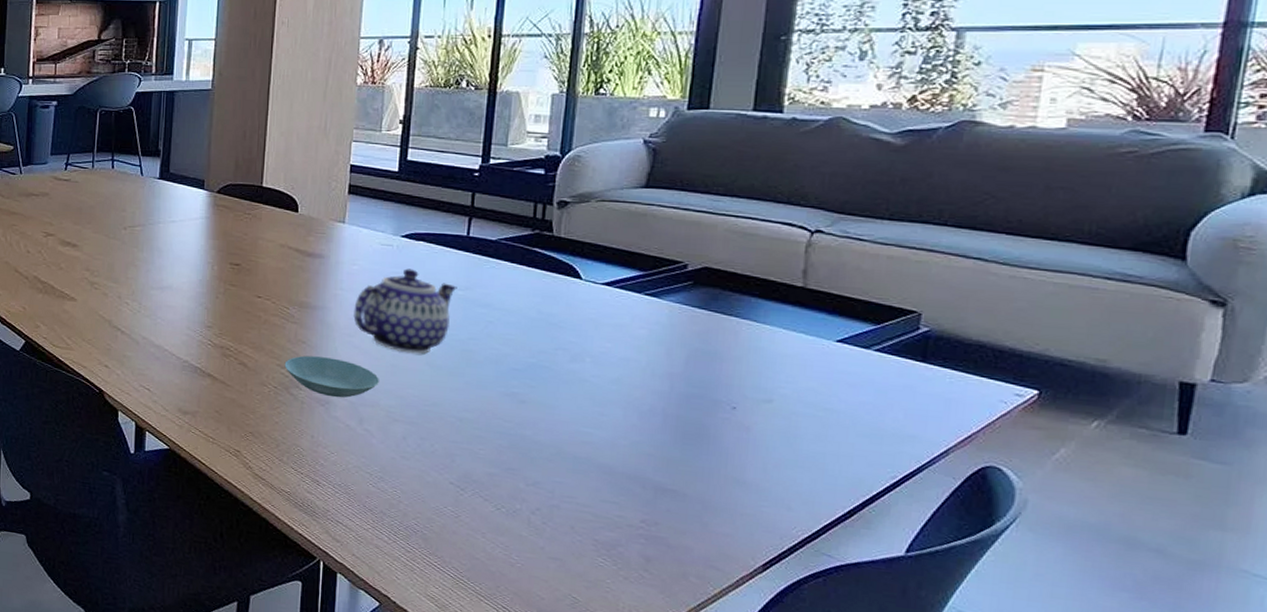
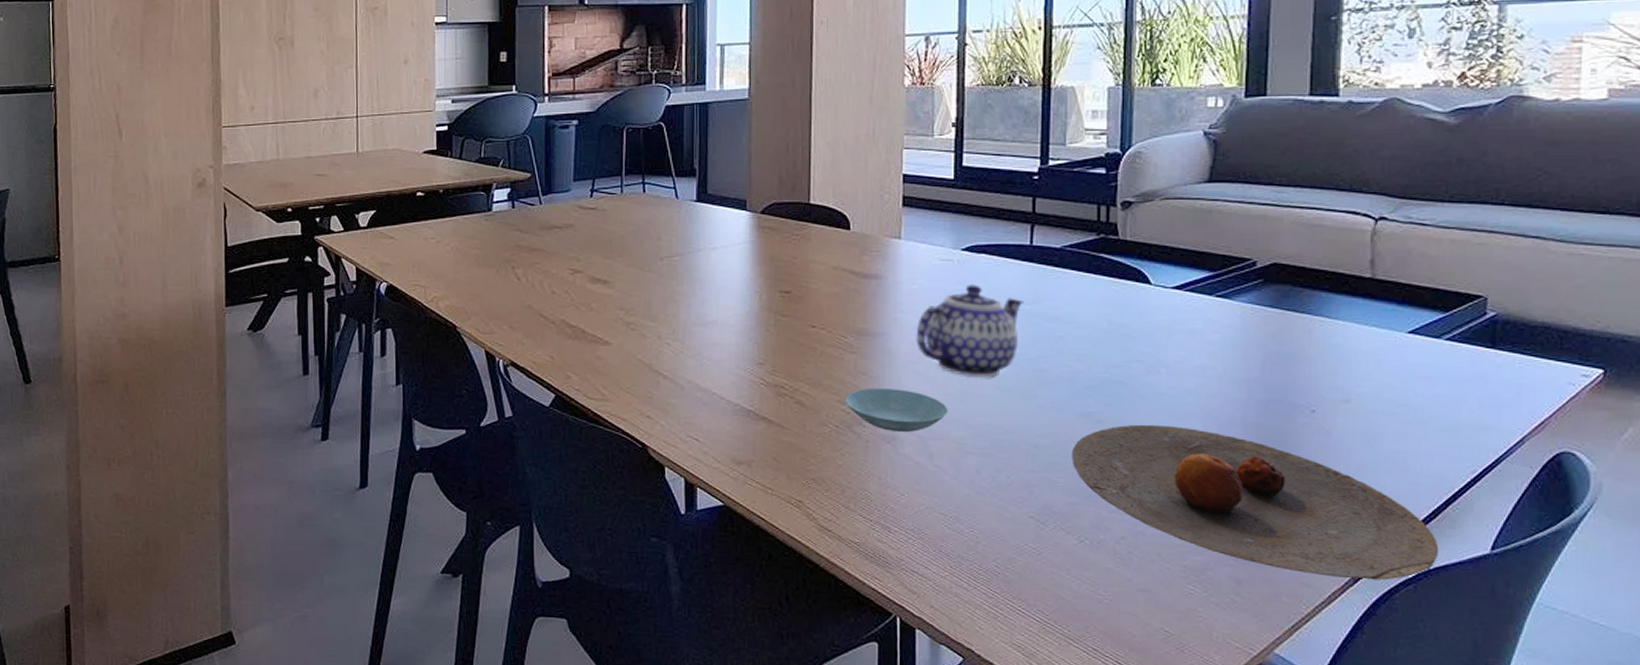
plate: none [493,407,852,572] -> present [1071,424,1439,581]

